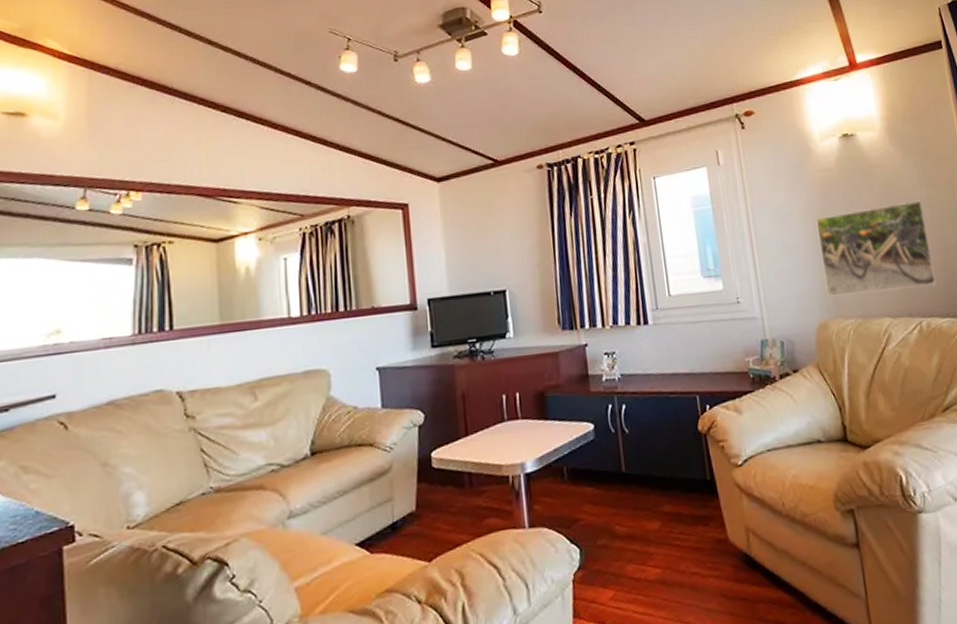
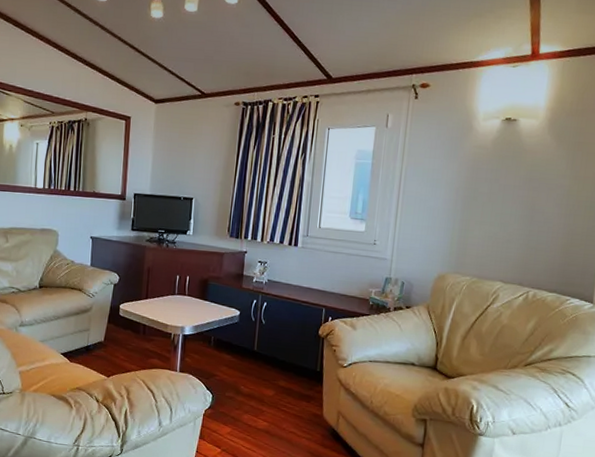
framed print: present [815,200,937,297] -> none [452,187,563,264]

